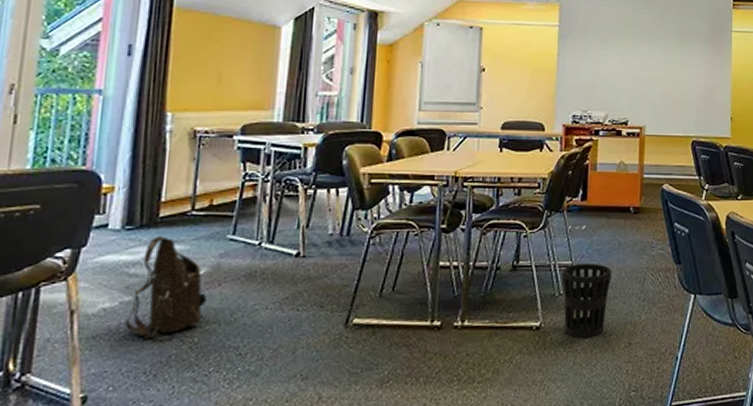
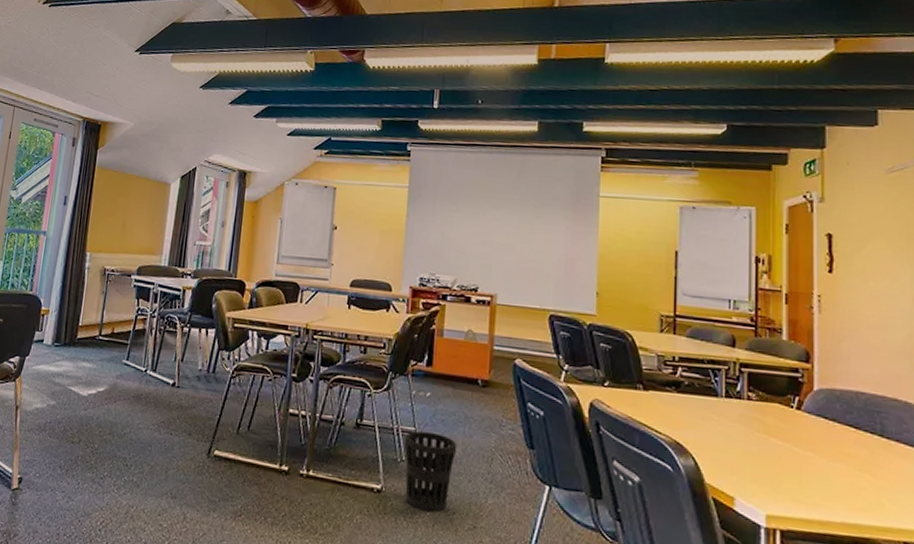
shoulder bag: present [125,236,207,340] -> none [50,354,106,440]

